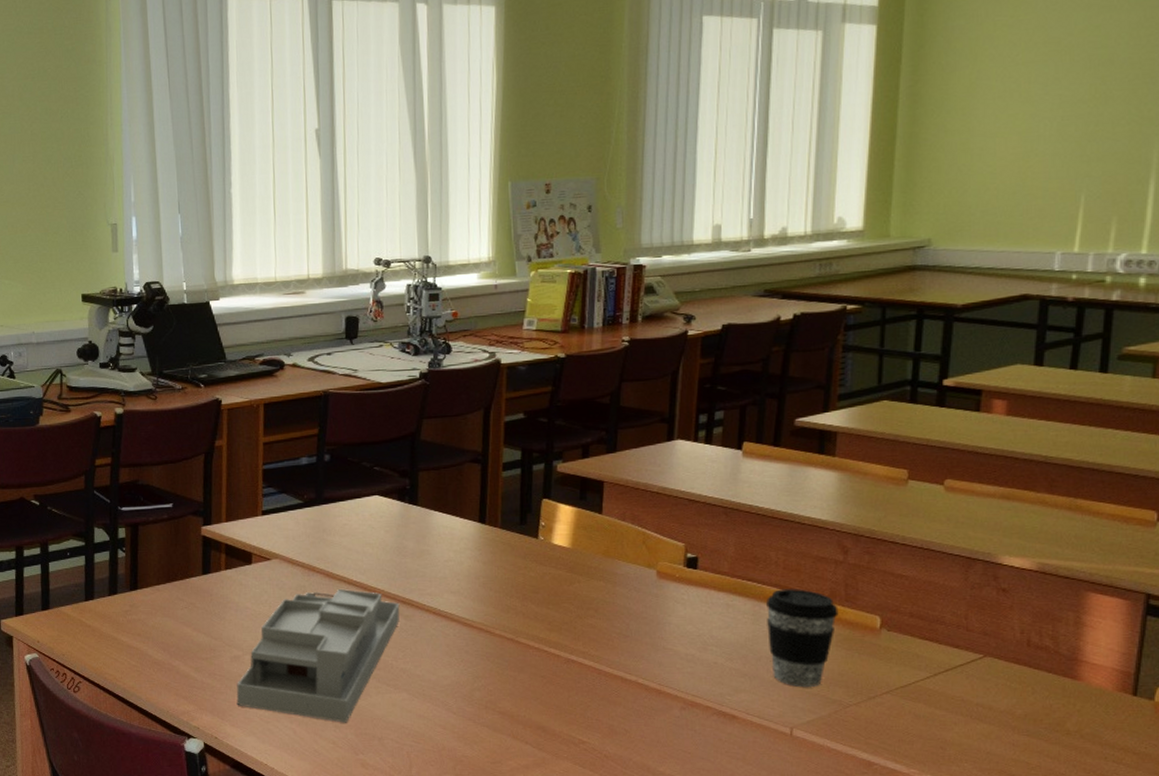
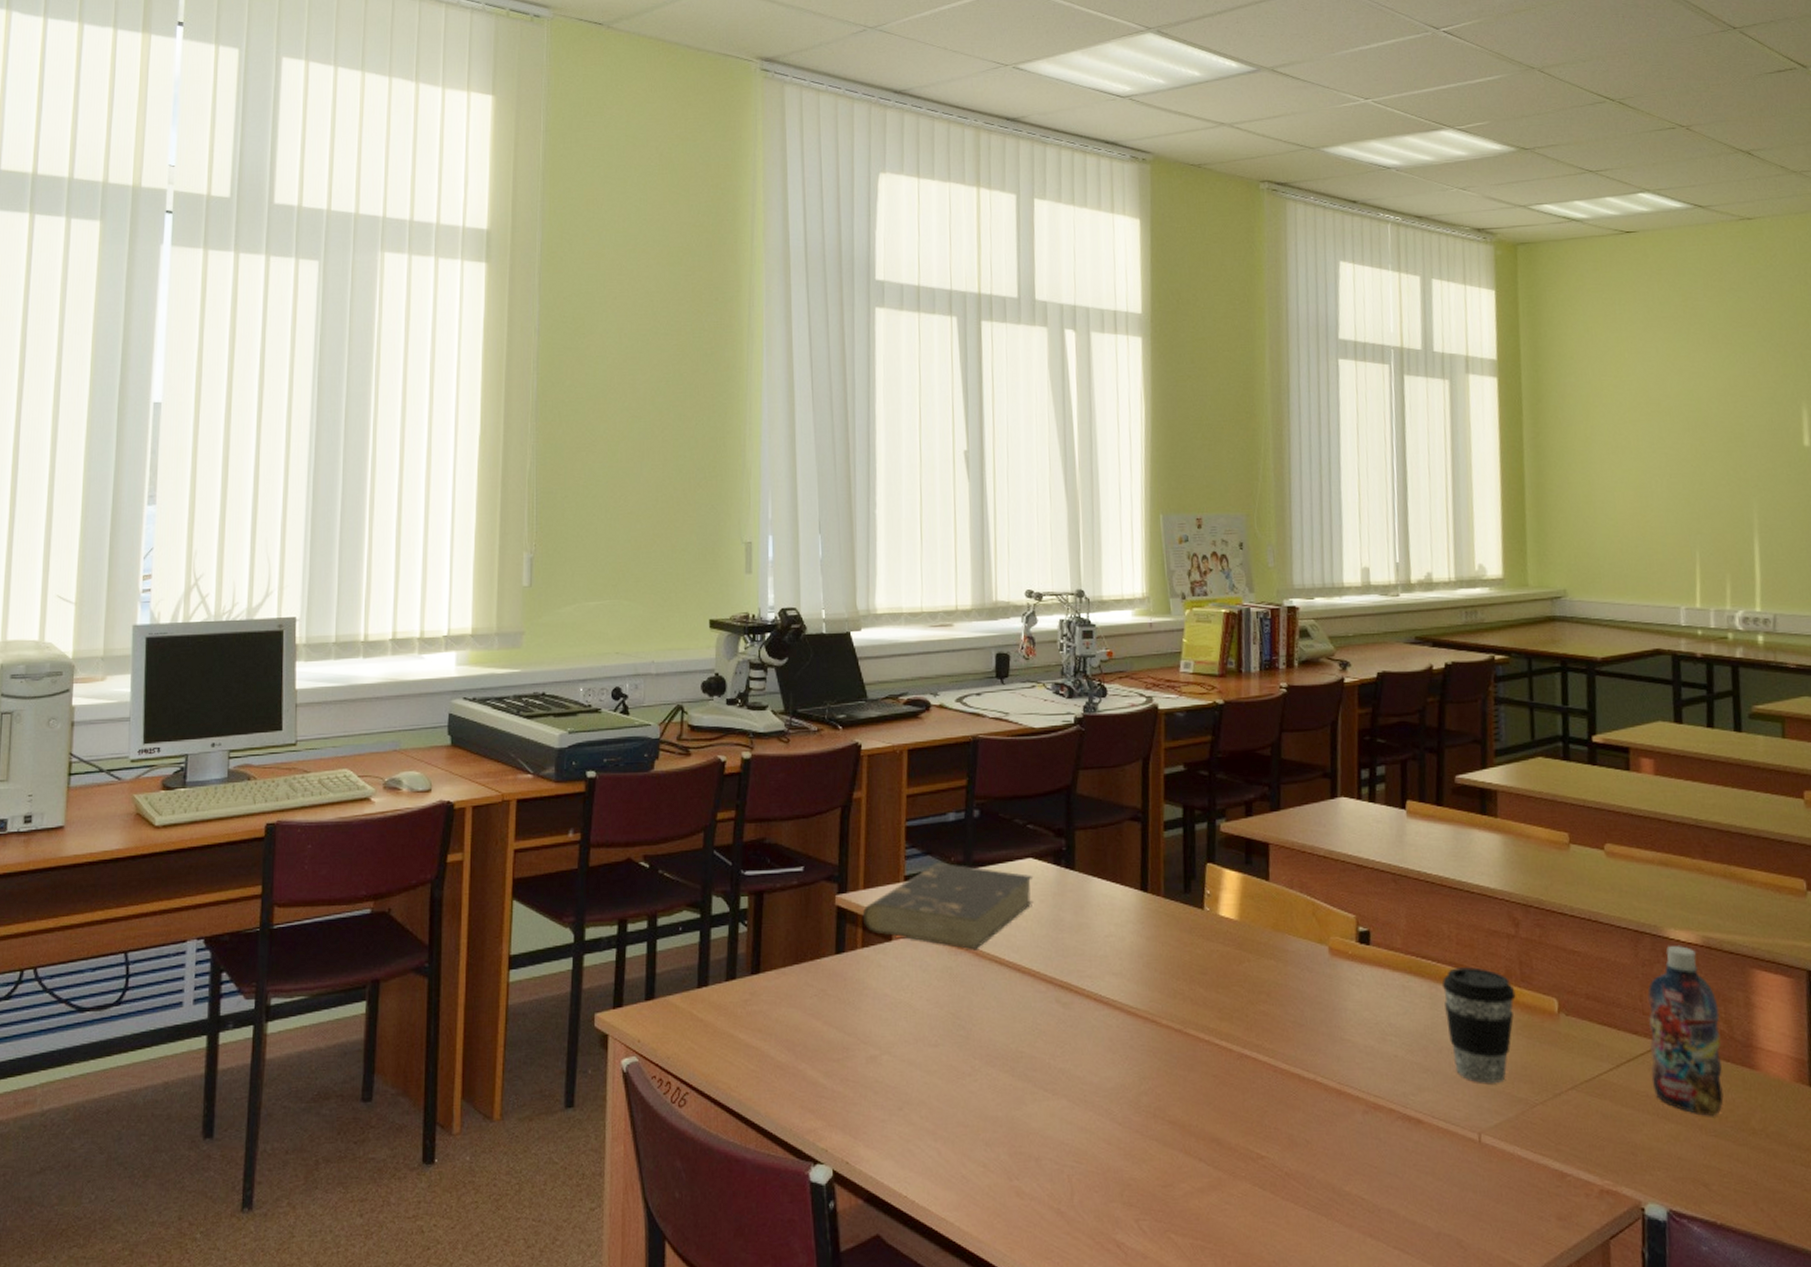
book: none [225,499,380,571] -> present [862,862,1034,949]
desk organizer: present [236,588,400,723] -> none [872,970,1058,1140]
bottle: none [968,571,1047,718] -> present [1647,946,1724,1116]

